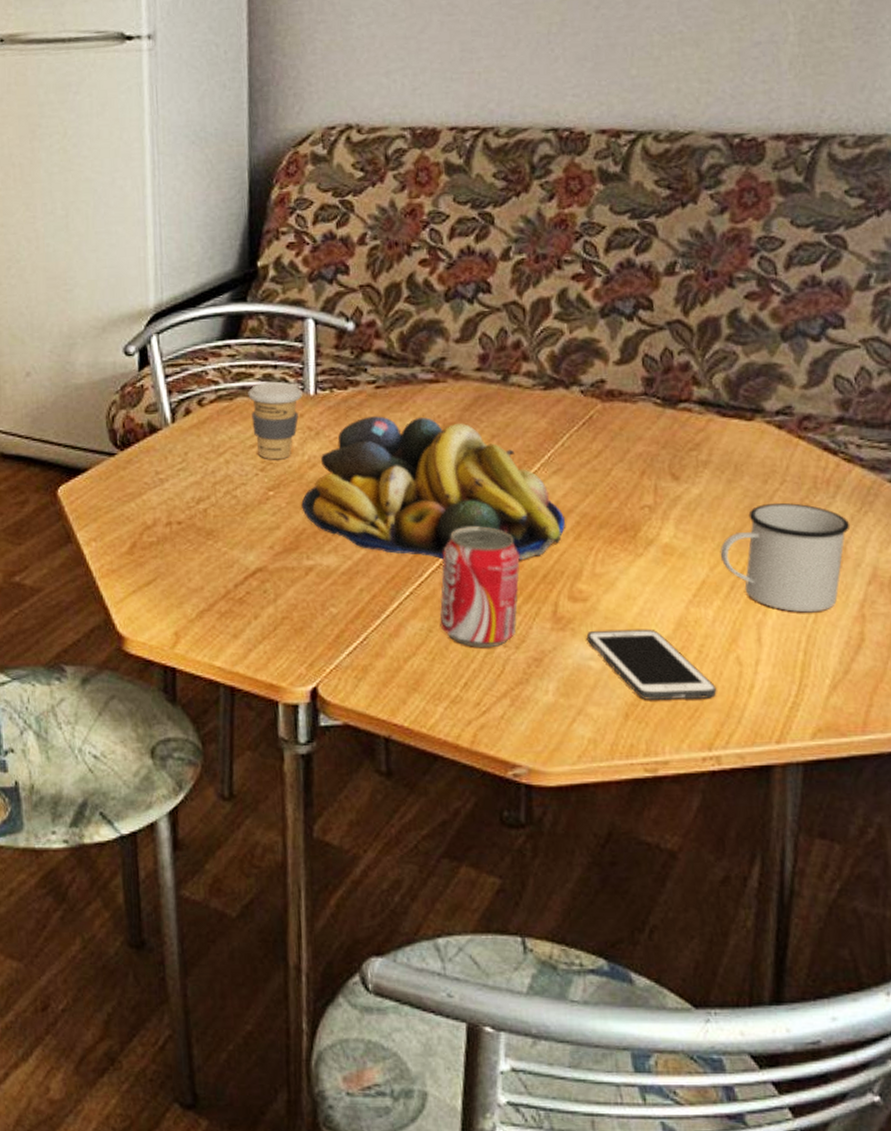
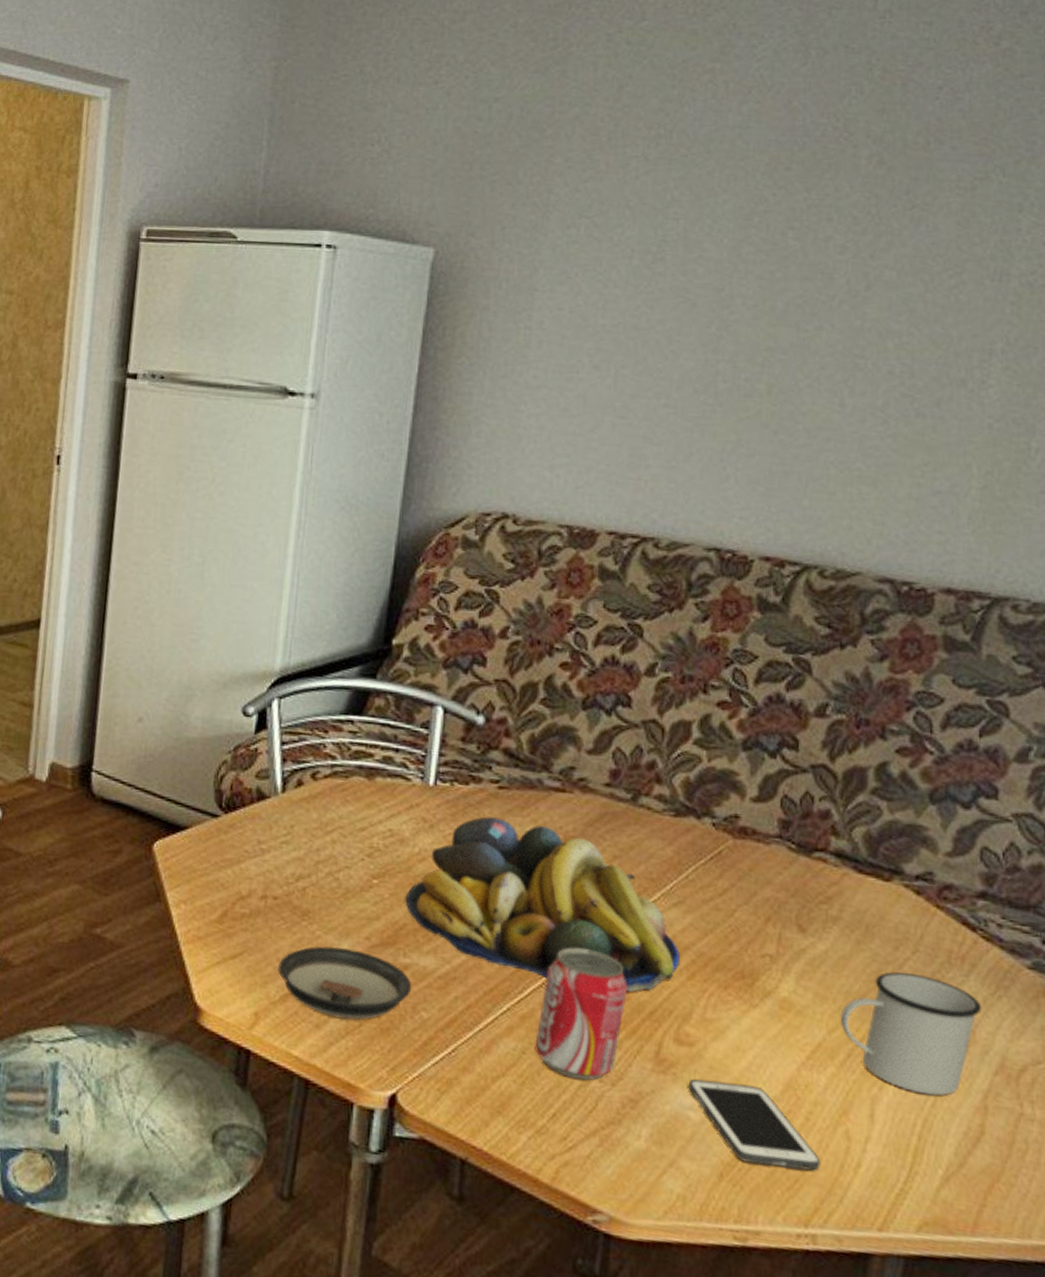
saucer: none [191,560,319,627] -> present [278,946,412,1021]
coffee cup: present [248,382,303,460] -> none [364,765,422,848]

